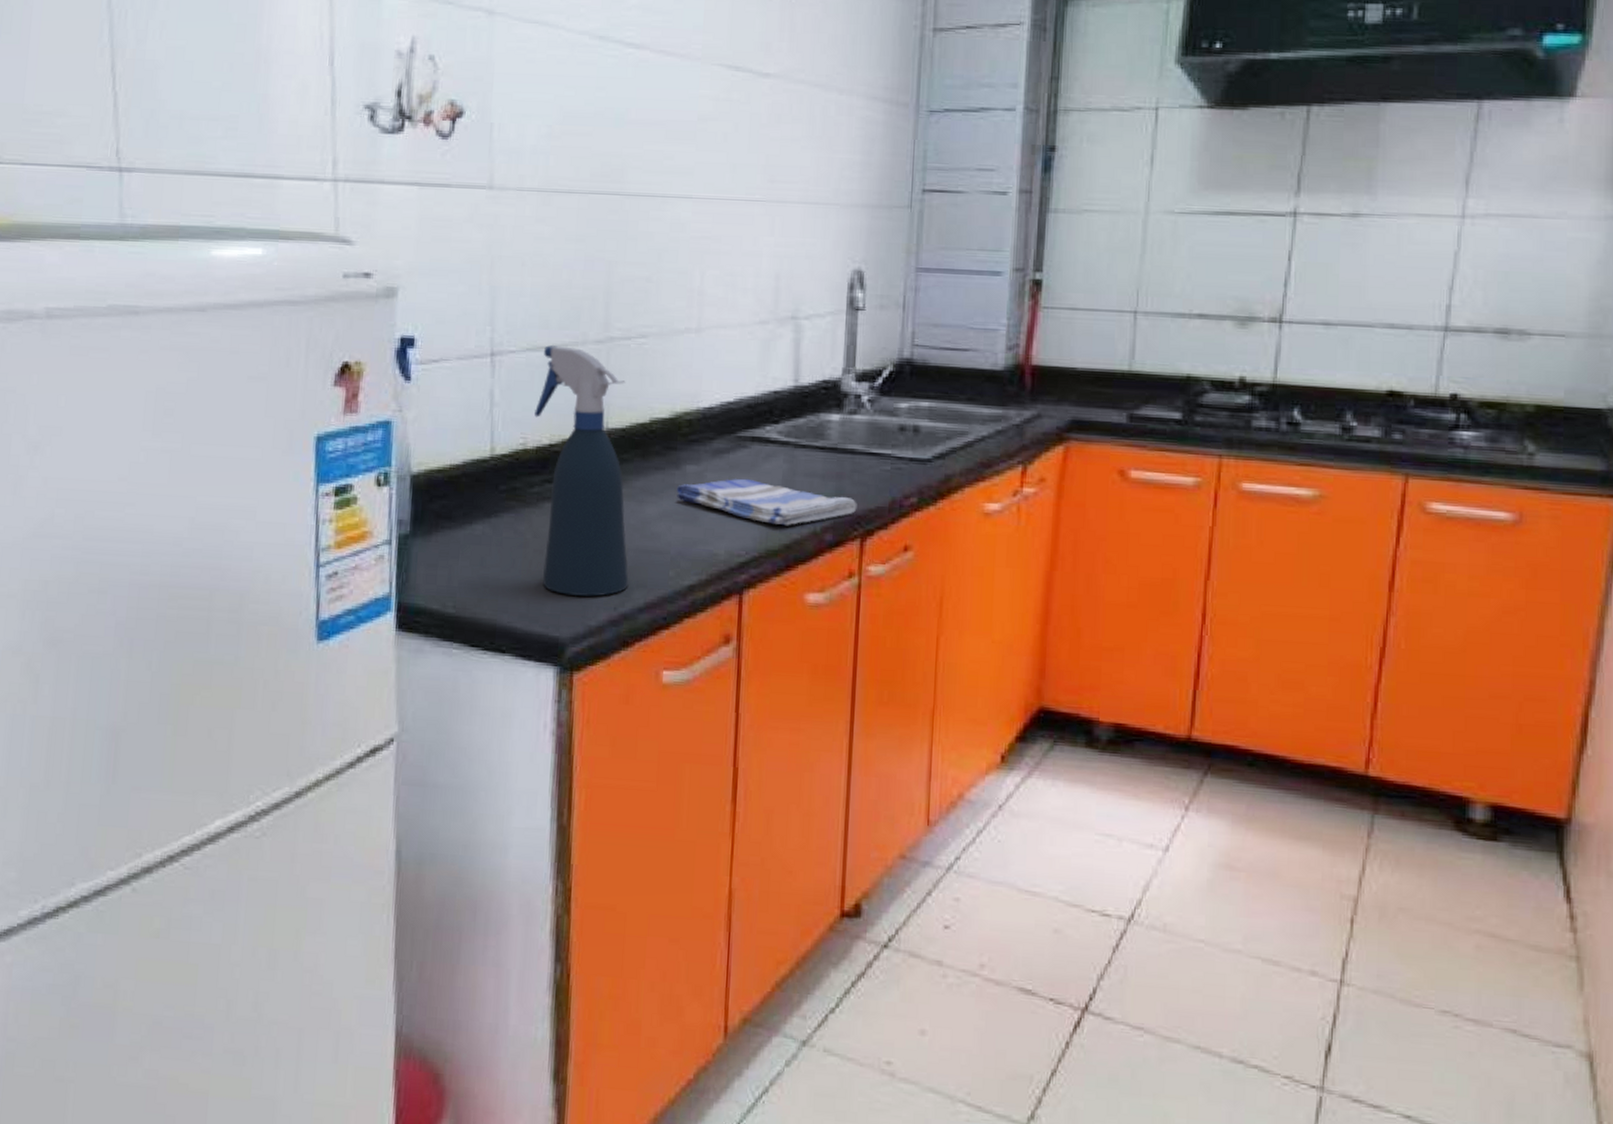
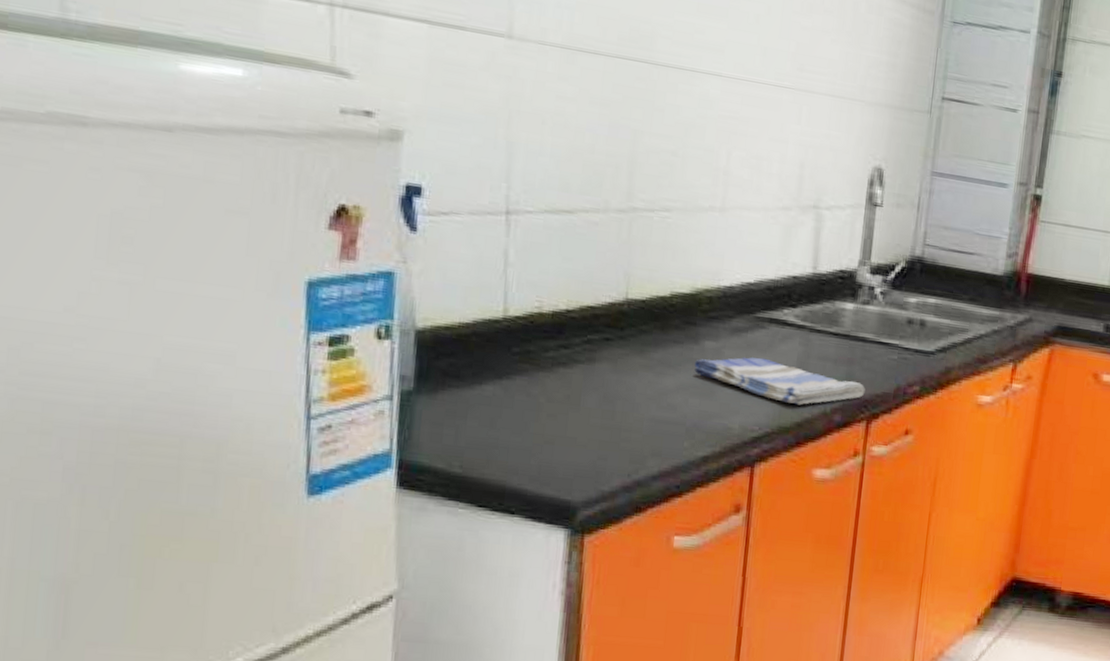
spray bottle: present [535,344,629,597] -> none [551,209,647,463]

